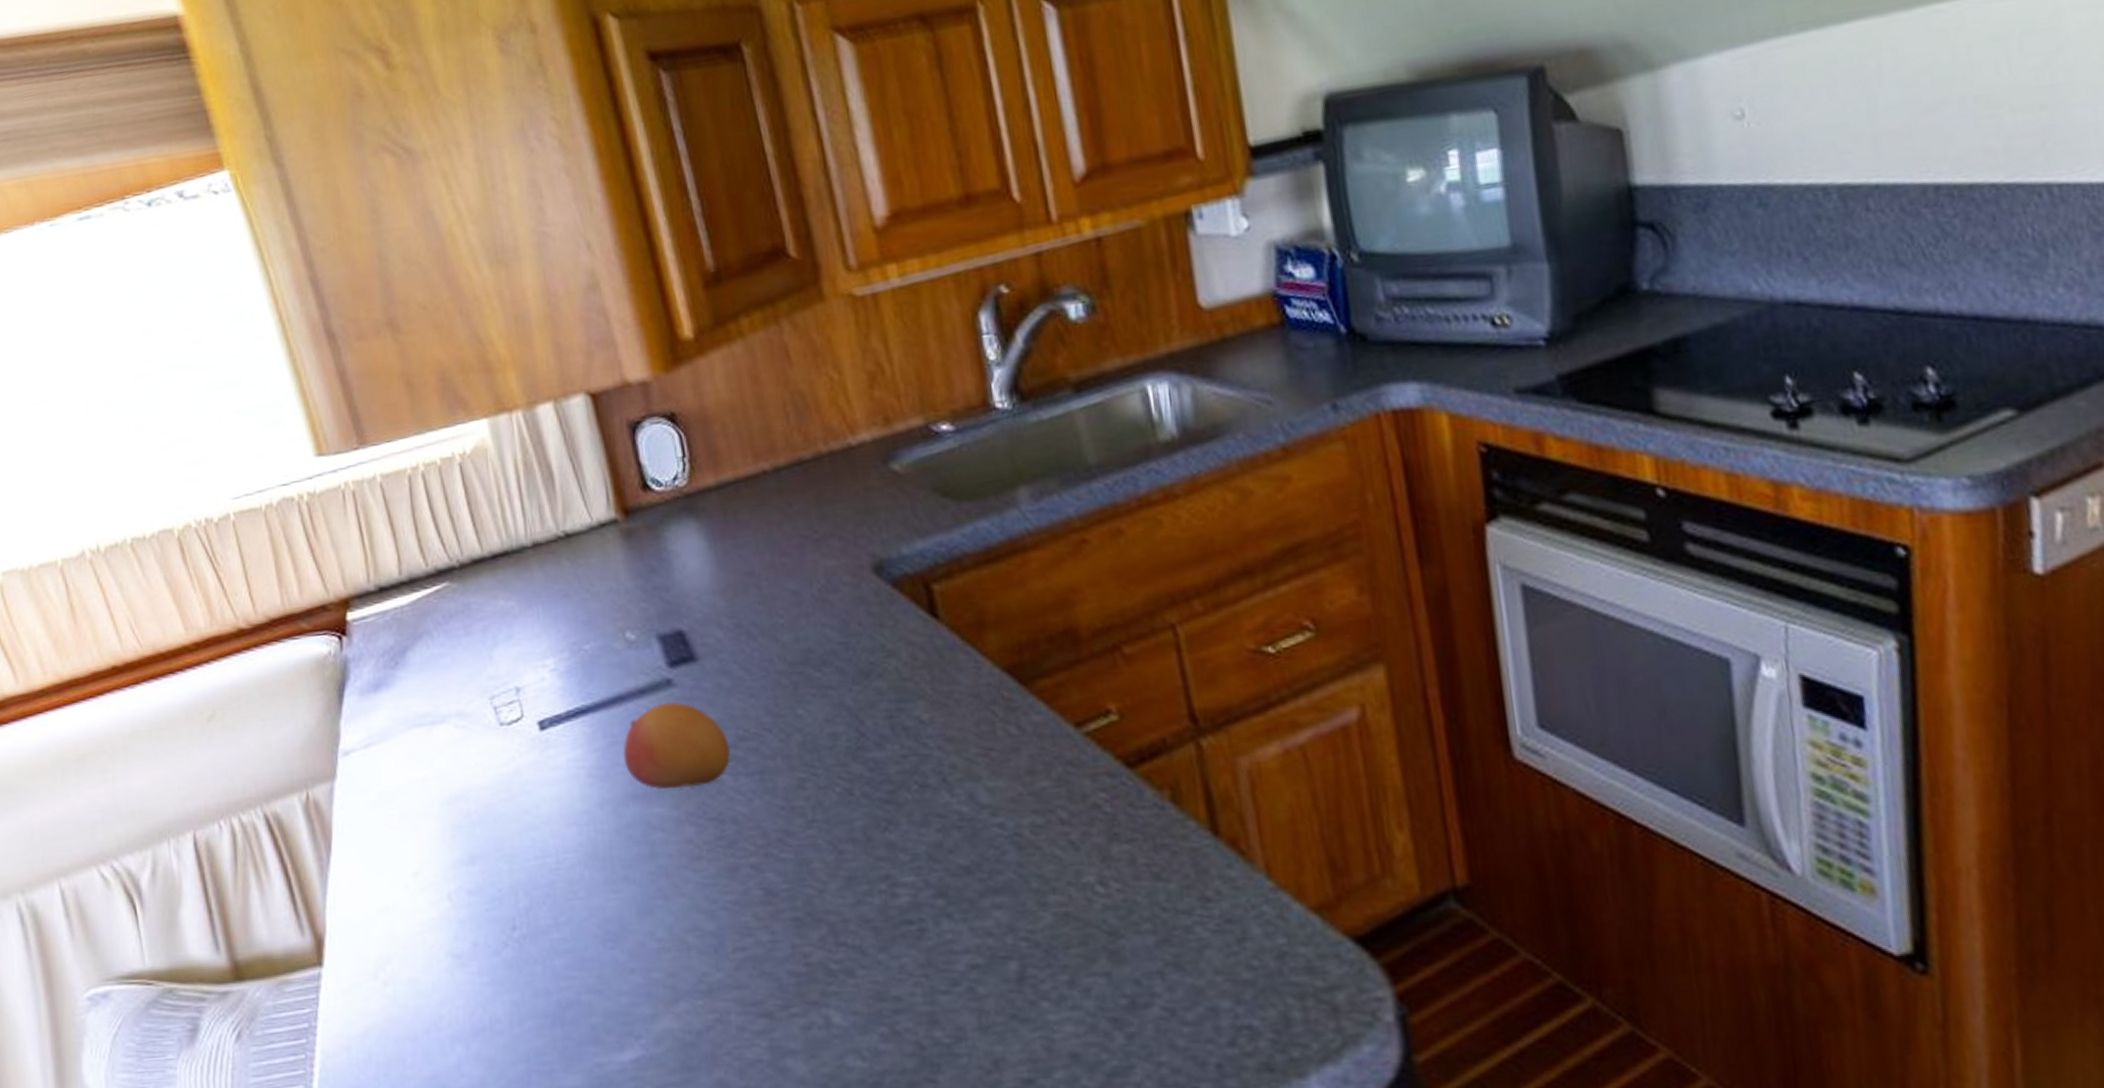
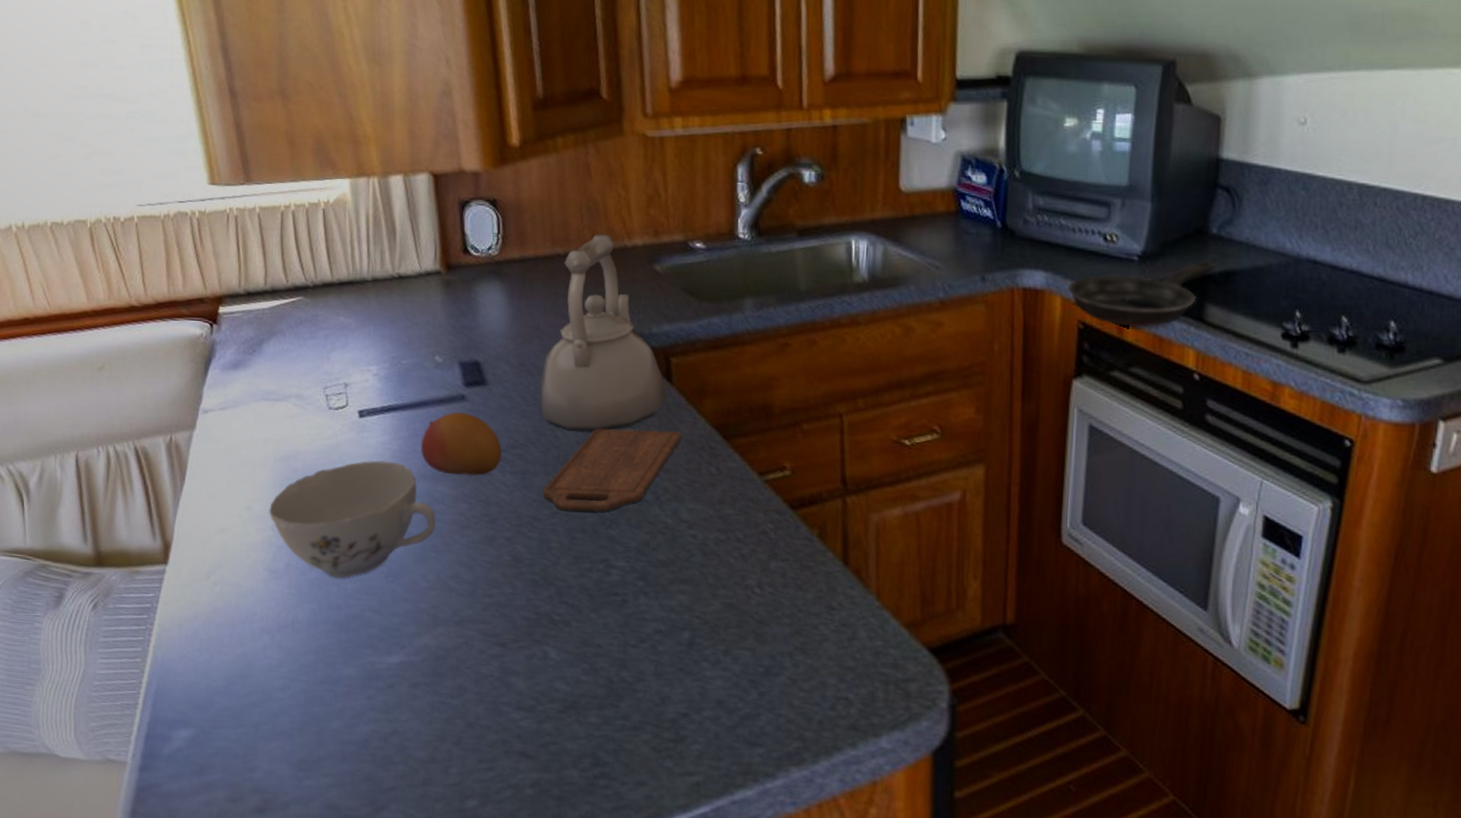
teacup: none [440,783,657,954] -> present [268,460,436,578]
kettle: none [765,433,936,705] -> present [538,233,668,431]
cutting board: none [790,683,964,816] -> present [542,429,682,512]
frying pan: none [1453,329,1657,441] -> present [1067,261,1216,328]

